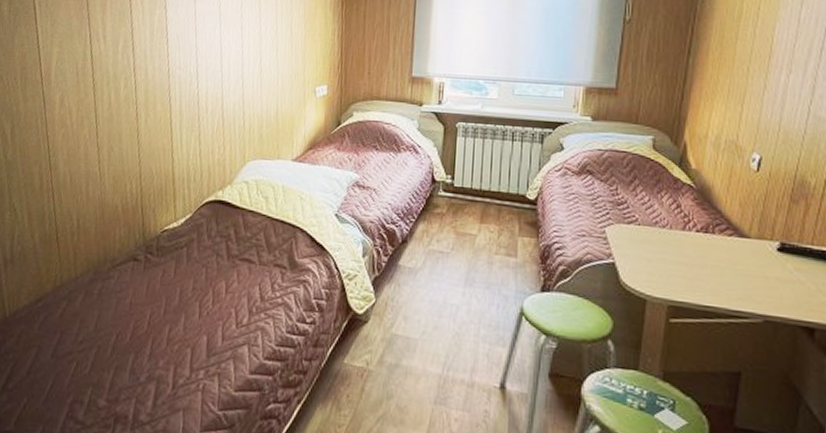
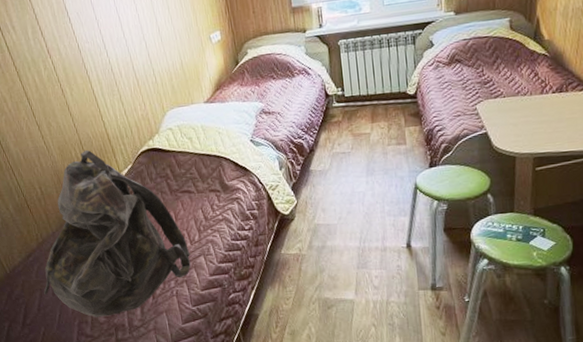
backpack: none [41,187,233,401] -> present [44,150,191,317]

